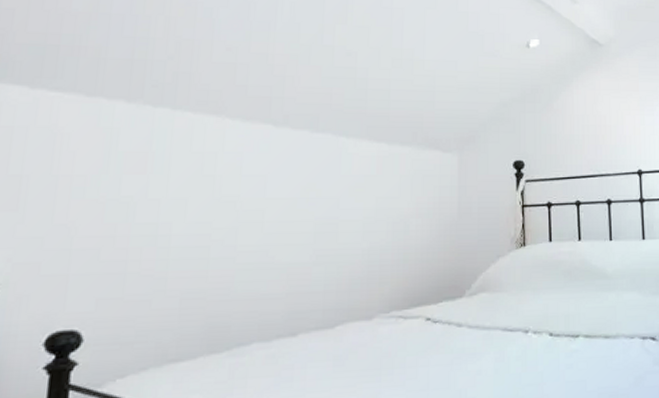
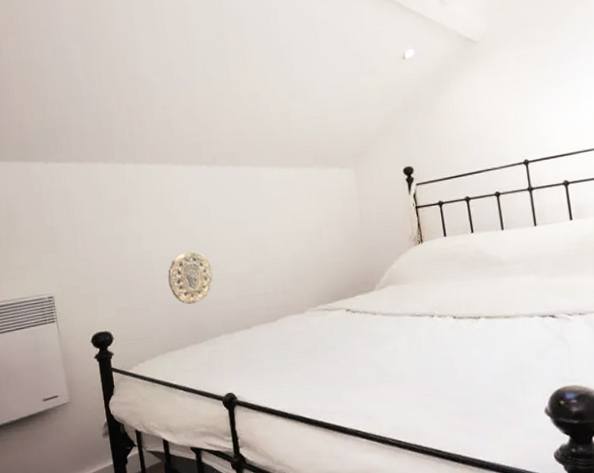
decorative plate: none [188,230,256,300] -> present [168,251,213,305]

